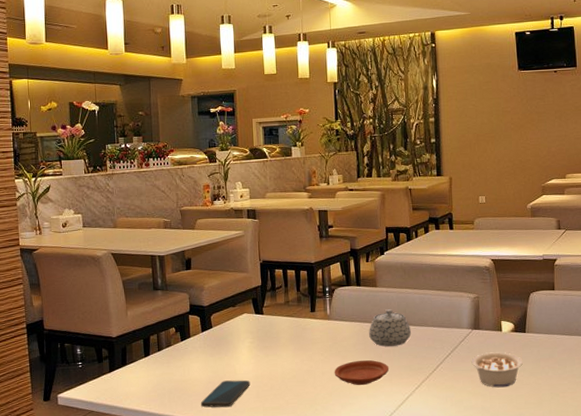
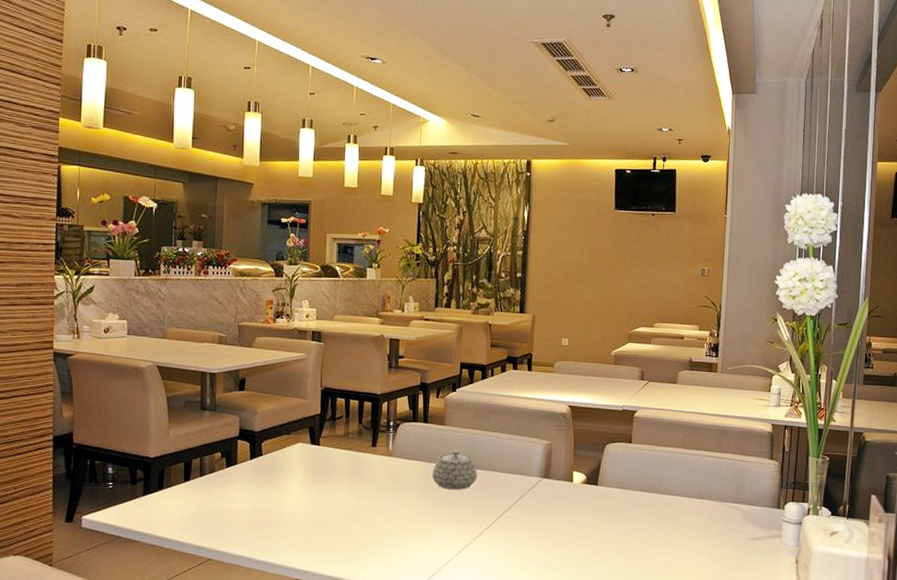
smartphone: present [200,380,251,408] -> none [242,514,299,543]
plate: present [334,360,389,386] -> none [391,502,451,529]
legume: present [471,352,523,388] -> none [538,503,592,541]

